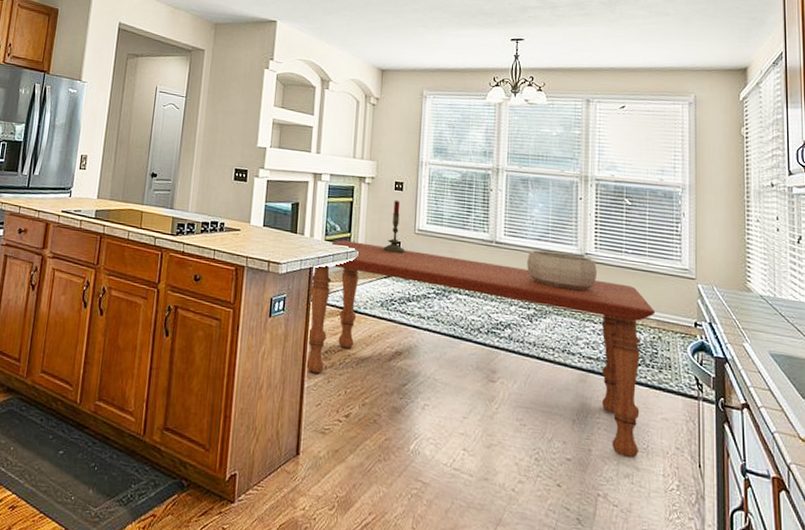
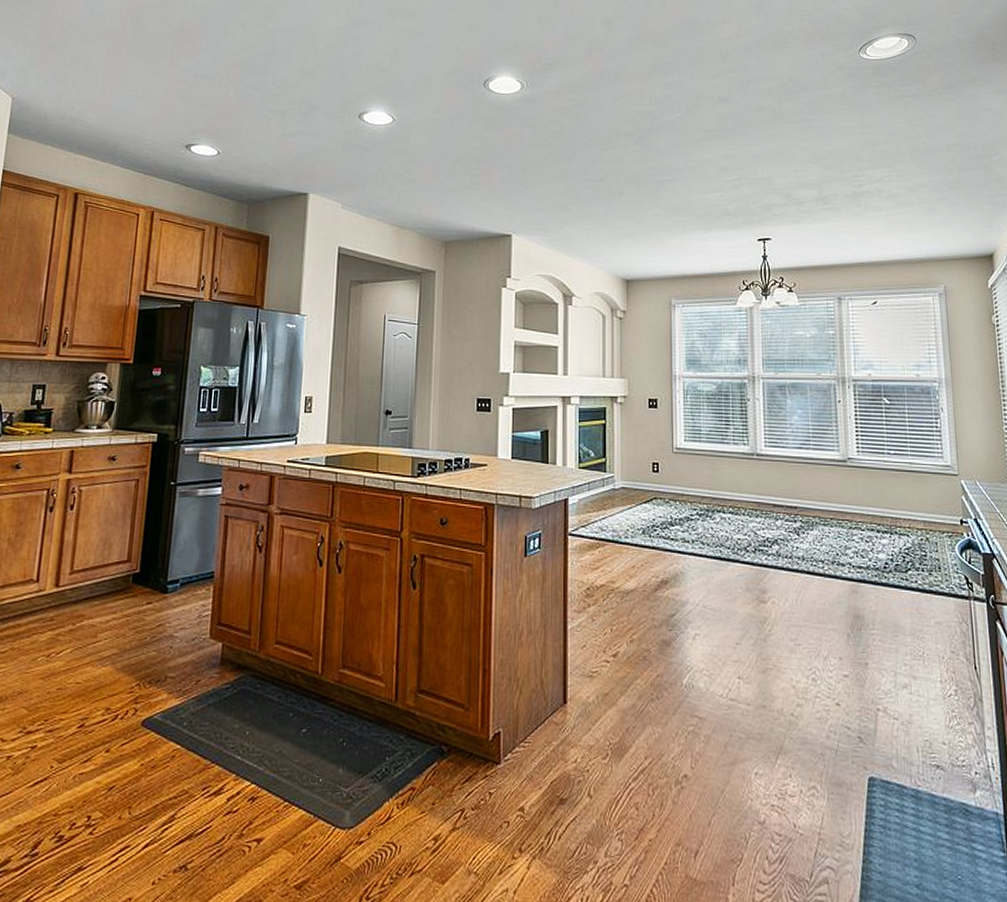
dining table: present [306,240,656,459] -> none [566,466,922,668]
candle: present [383,200,405,254] -> none [641,418,664,475]
decorative bowl: present [527,250,598,291] -> none [790,459,862,498]

